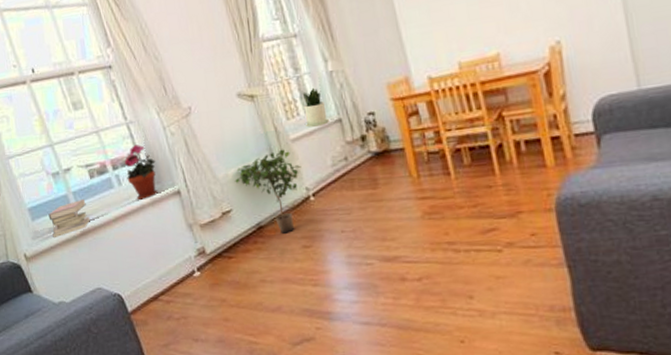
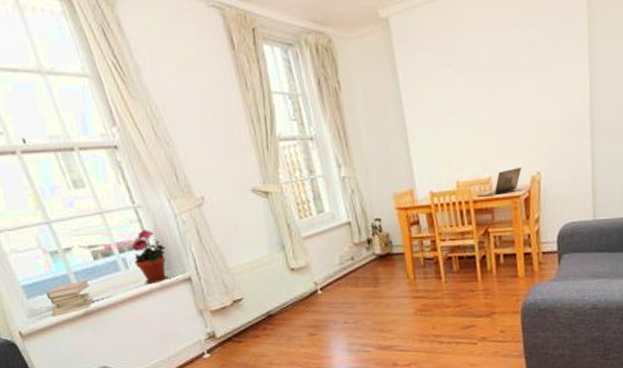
potted plant: present [235,149,301,234] -> none [247,245,311,322]
planter: present [302,87,329,127] -> none [315,190,339,227]
laptop: none [484,38,536,77] -> present [477,167,521,197]

